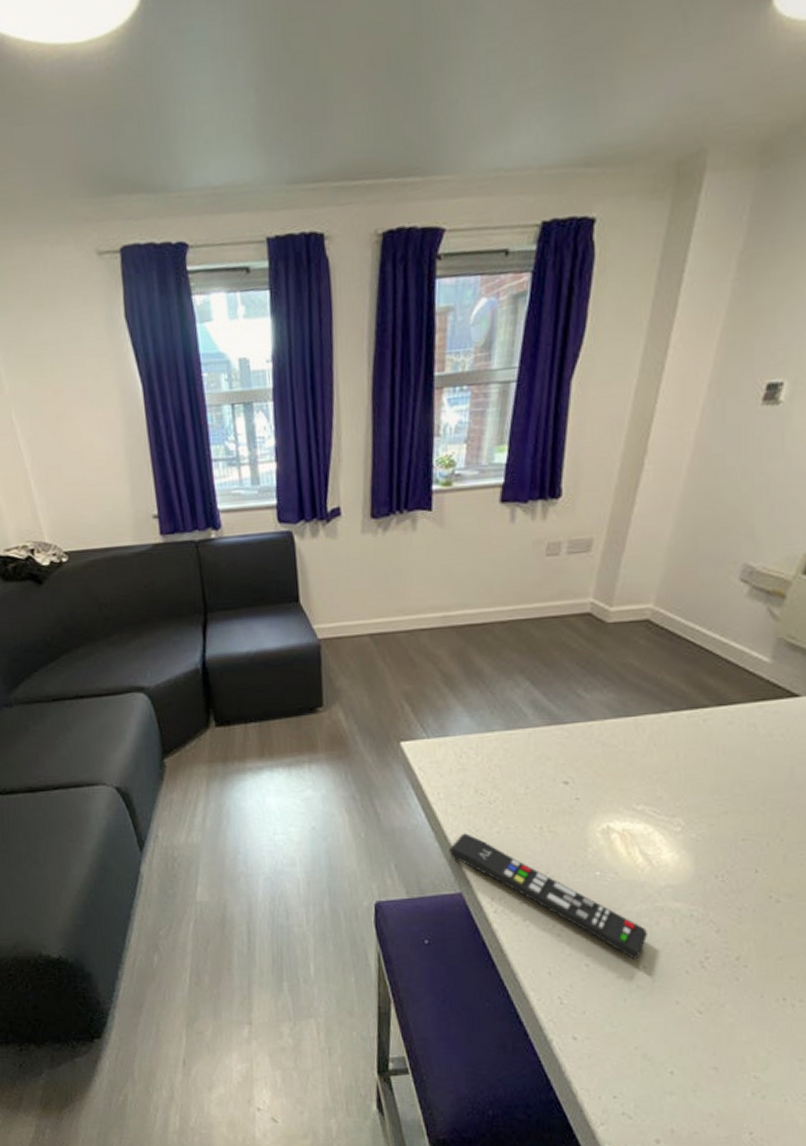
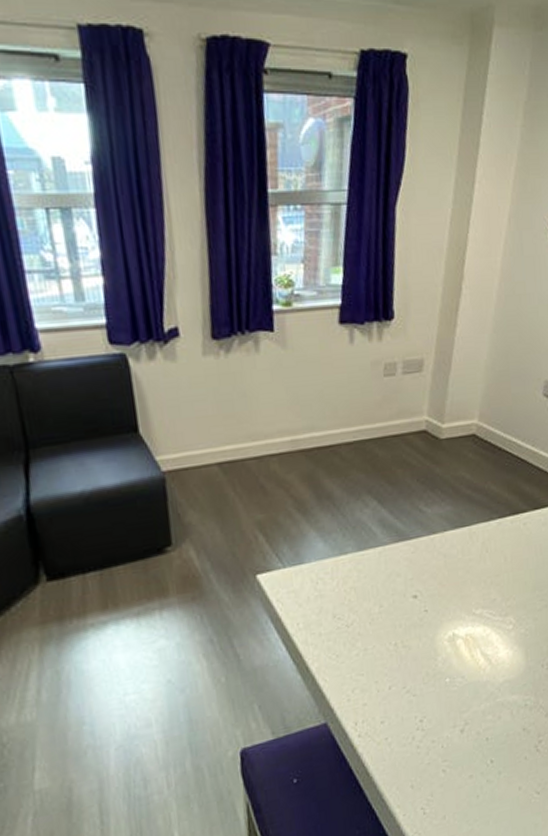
remote control: present [449,833,647,960] -> none [312,661,492,757]

